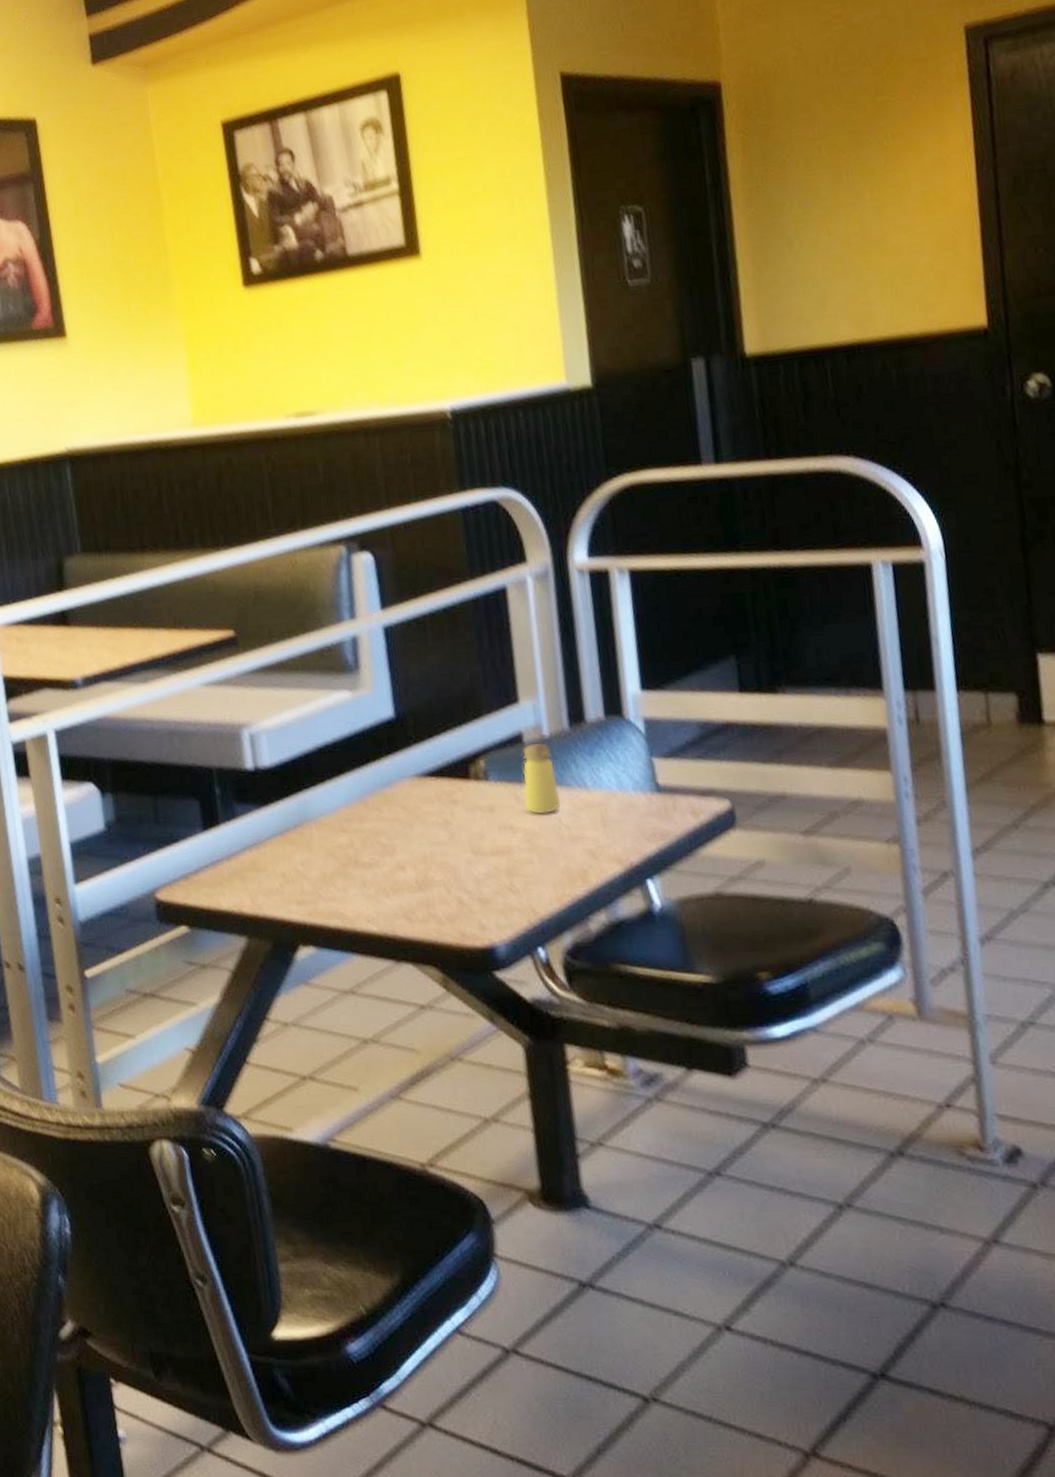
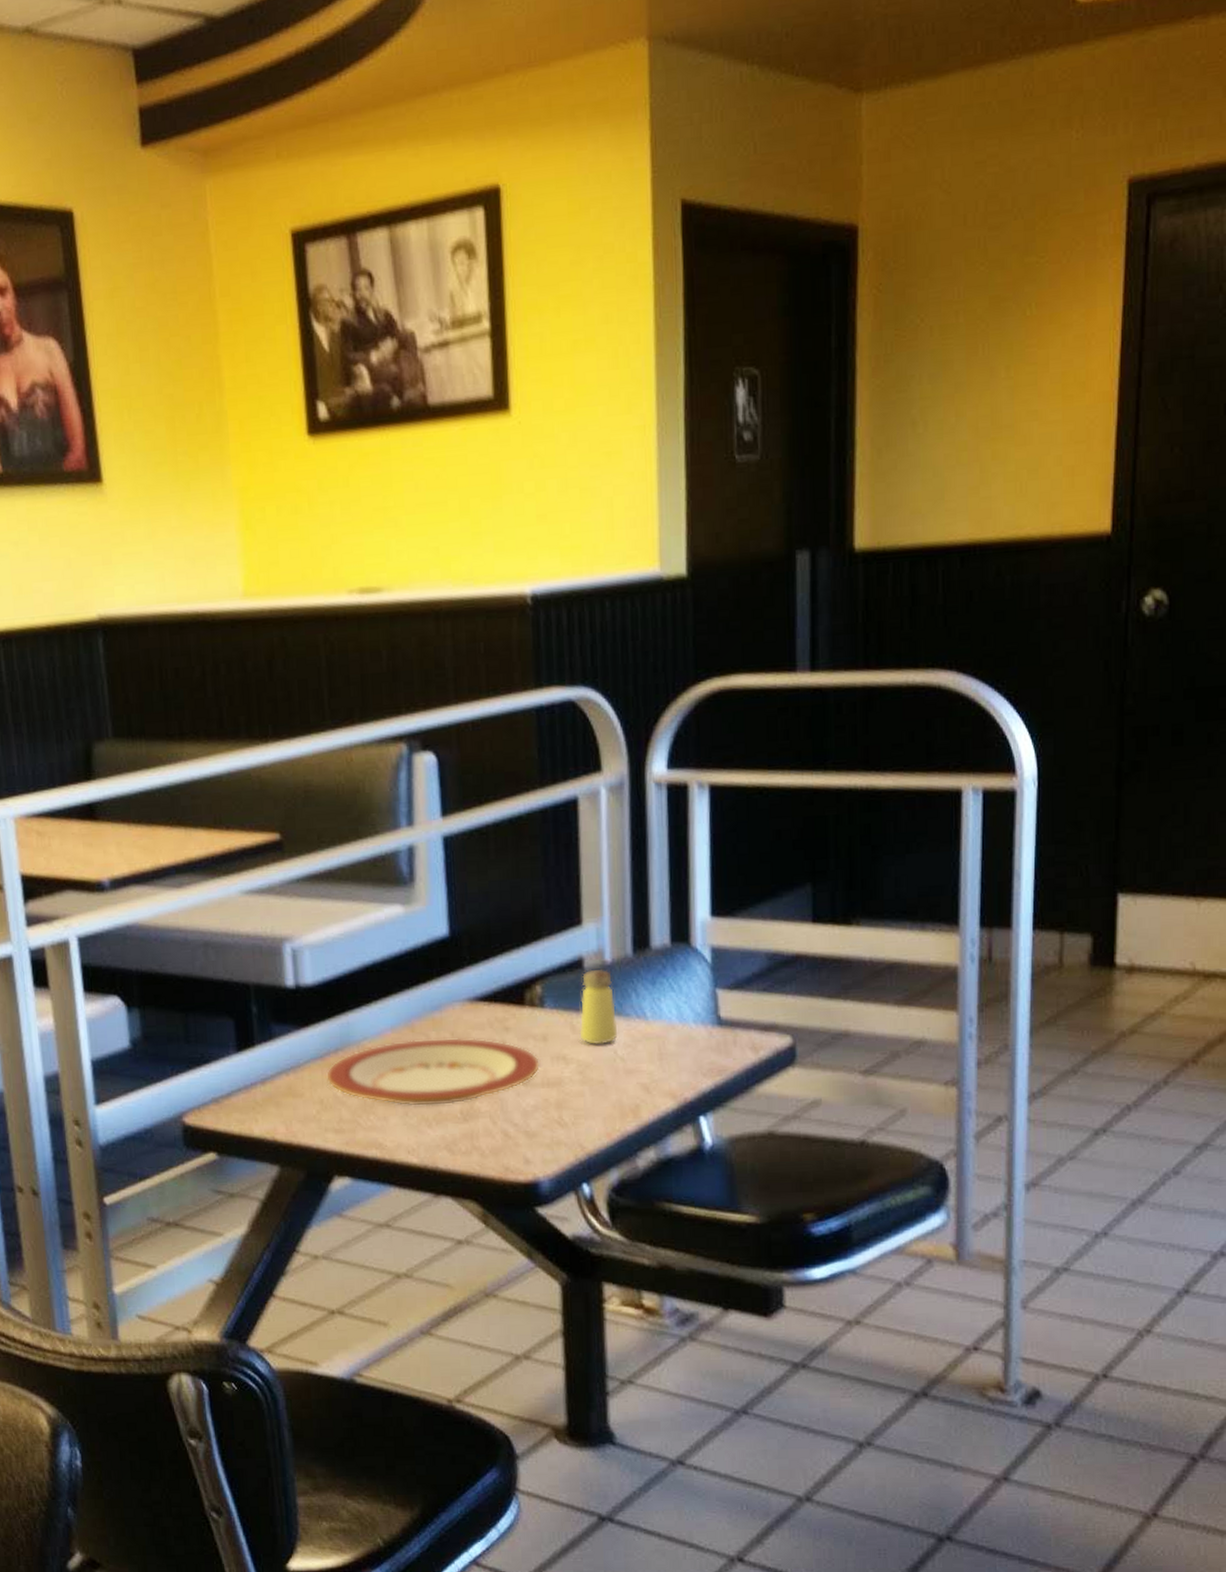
plate: none [286,811,489,878] -> present [325,1037,541,1107]

